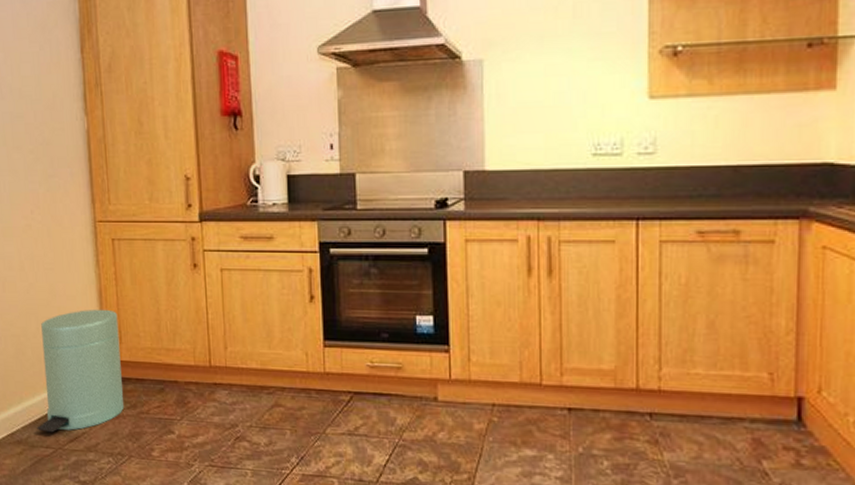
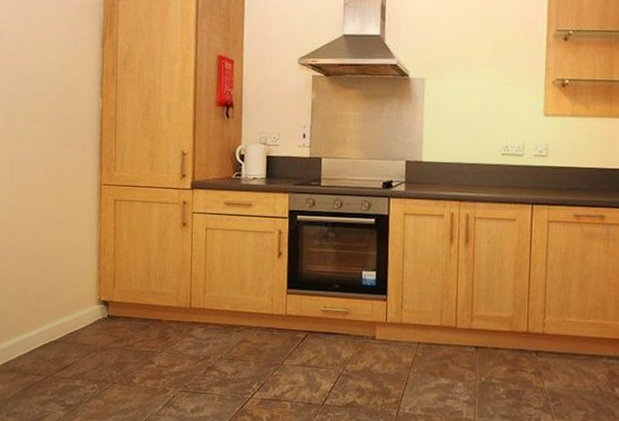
trash can: present [37,309,125,433] -> none [30,257,114,362]

